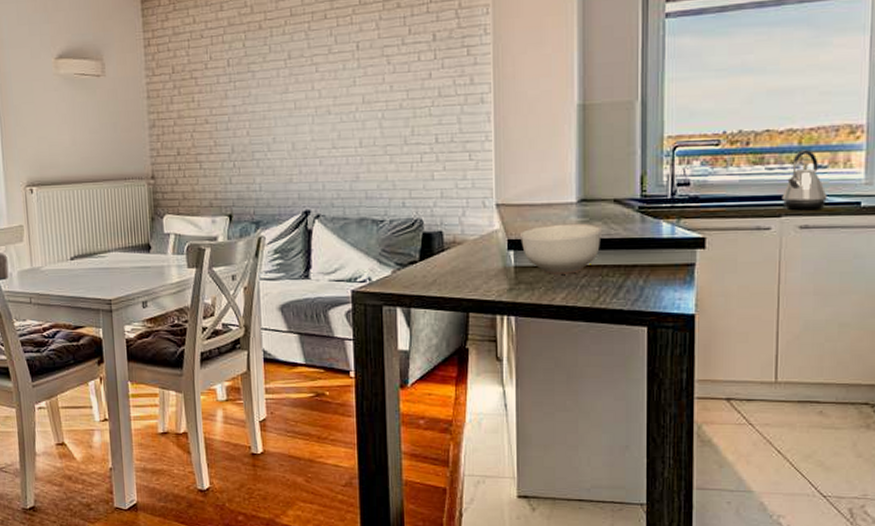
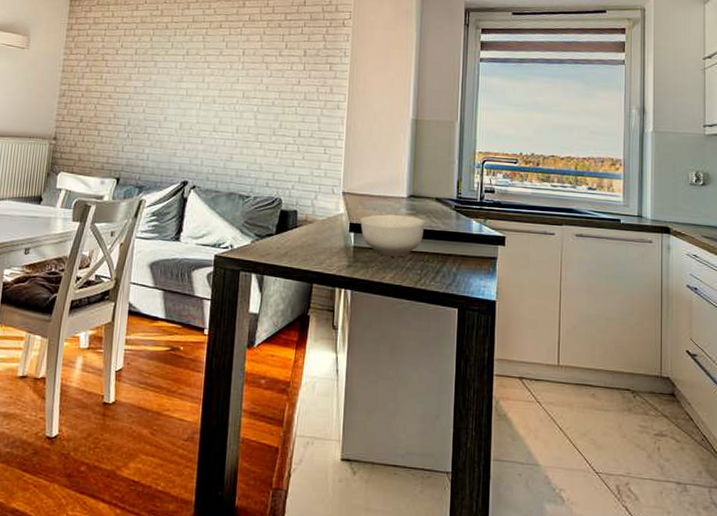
kettle: present [782,150,827,211] -> none [563,174,596,223]

